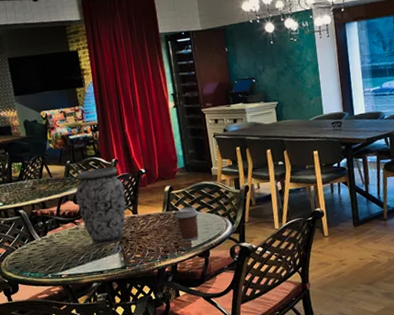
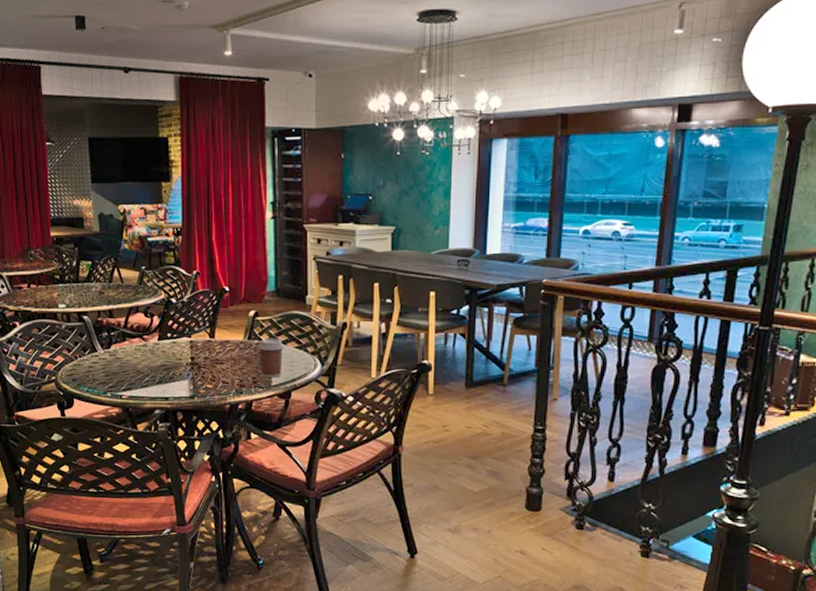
vase: present [75,167,126,245] -> none [147,280,203,368]

